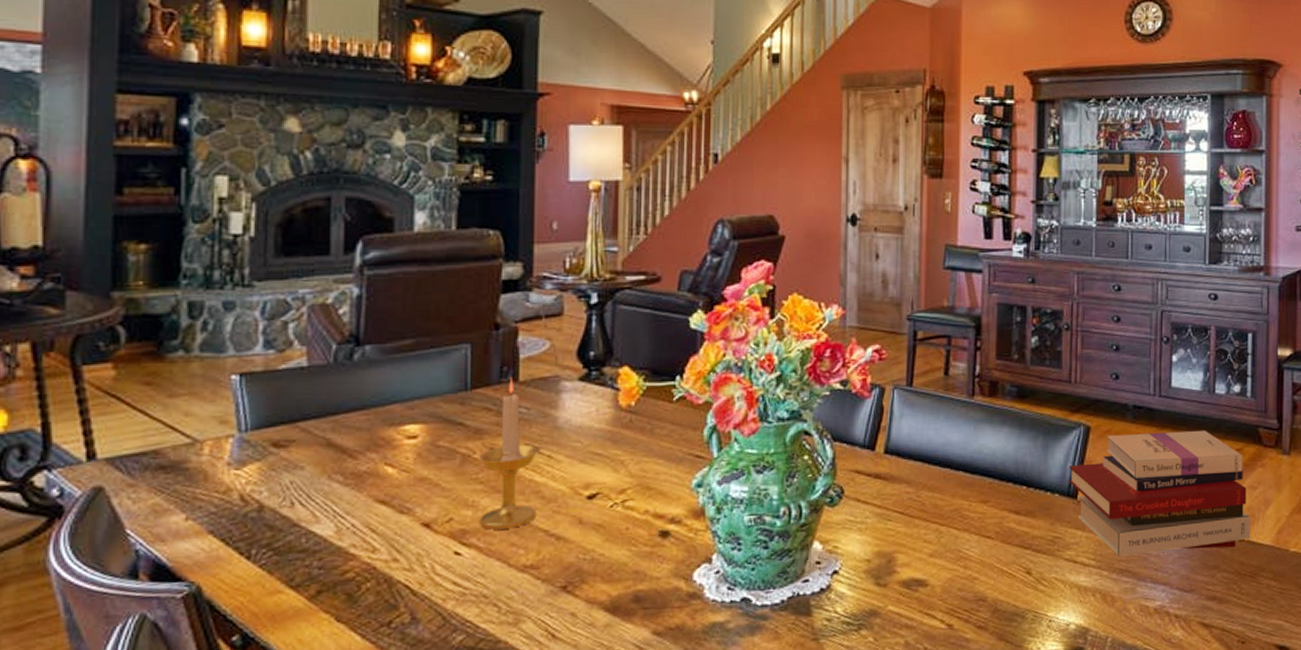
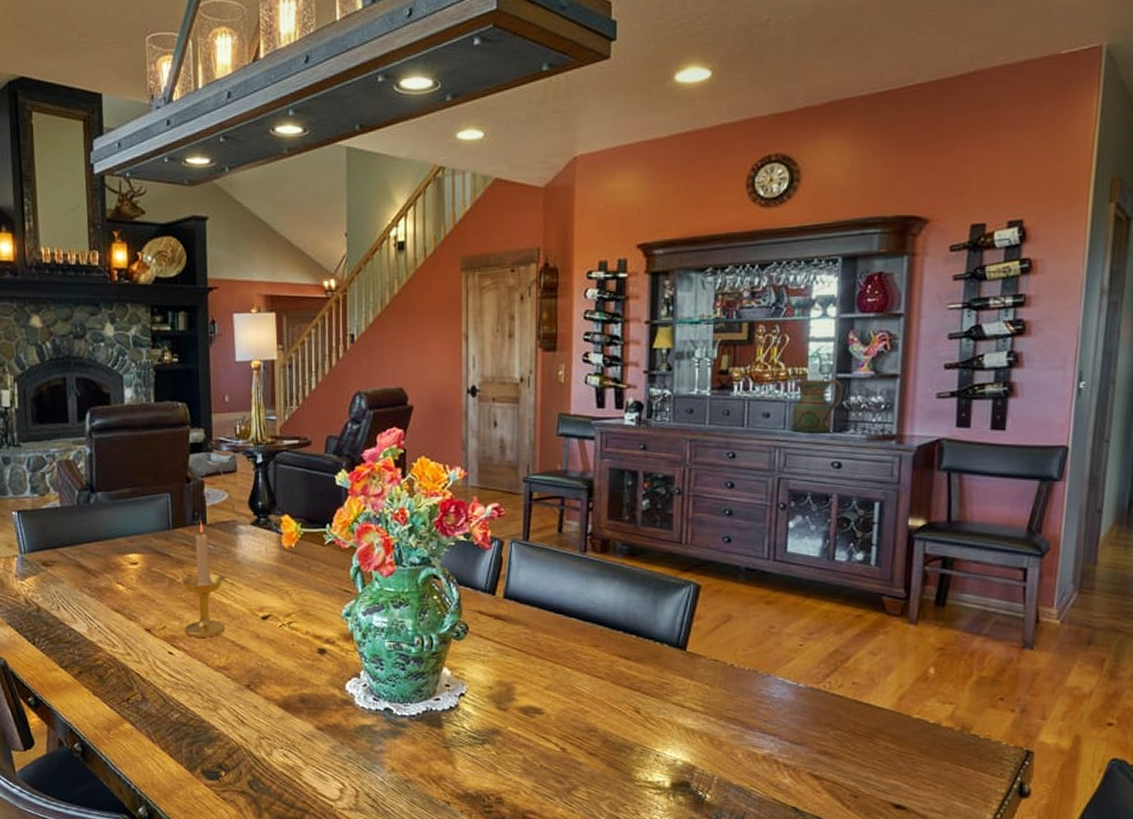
books: present [1069,430,1251,557] -> none [678,594,870,708]
ceramic pitcher: none [1171,211,1216,265] -> present [791,378,843,433]

